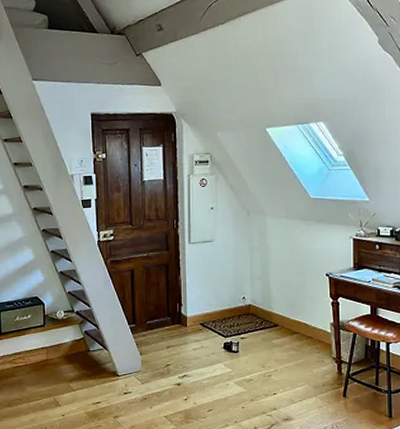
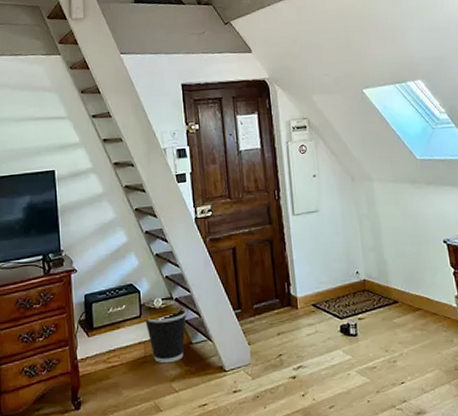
wastebasket: none [48,319,86,367] -> present [145,306,187,364]

